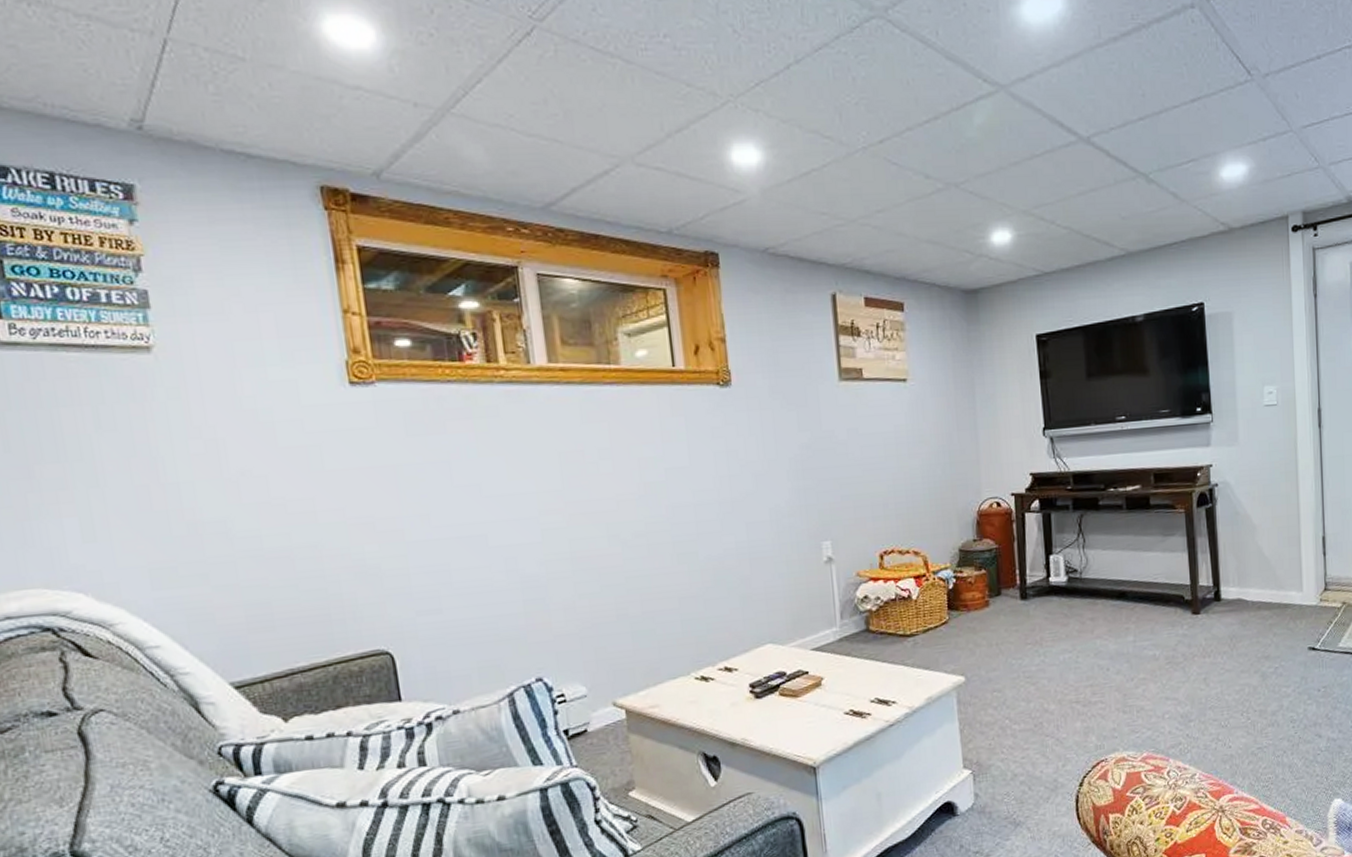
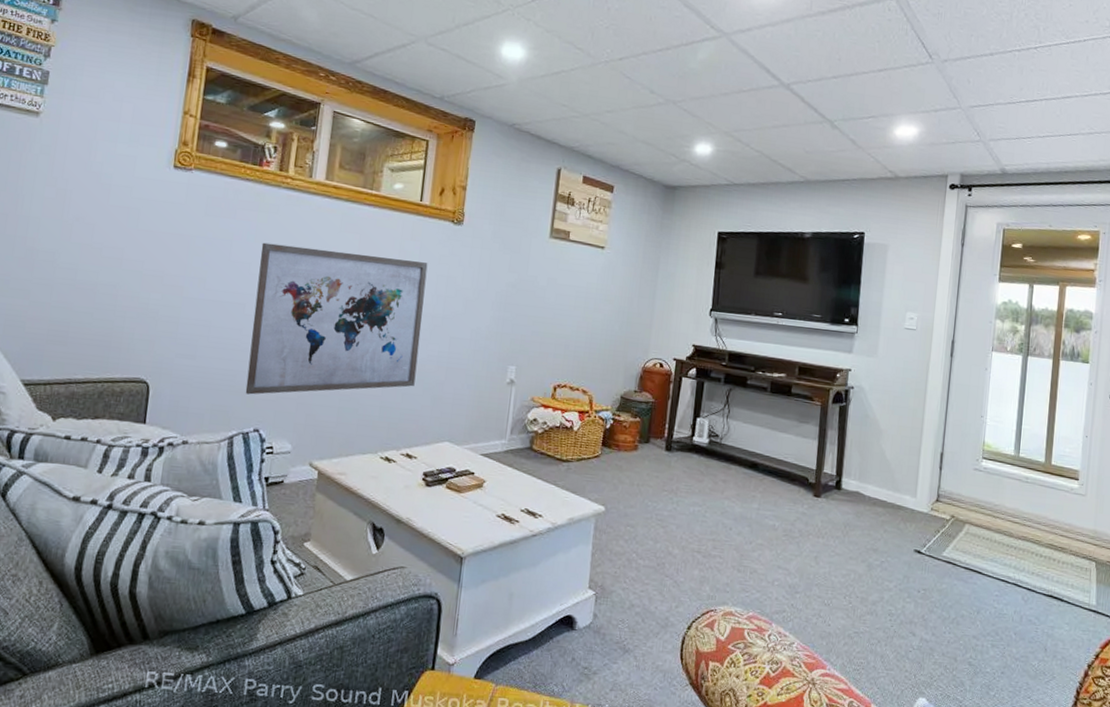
wall art: none [488,440,716,641] -> present [245,242,428,395]

